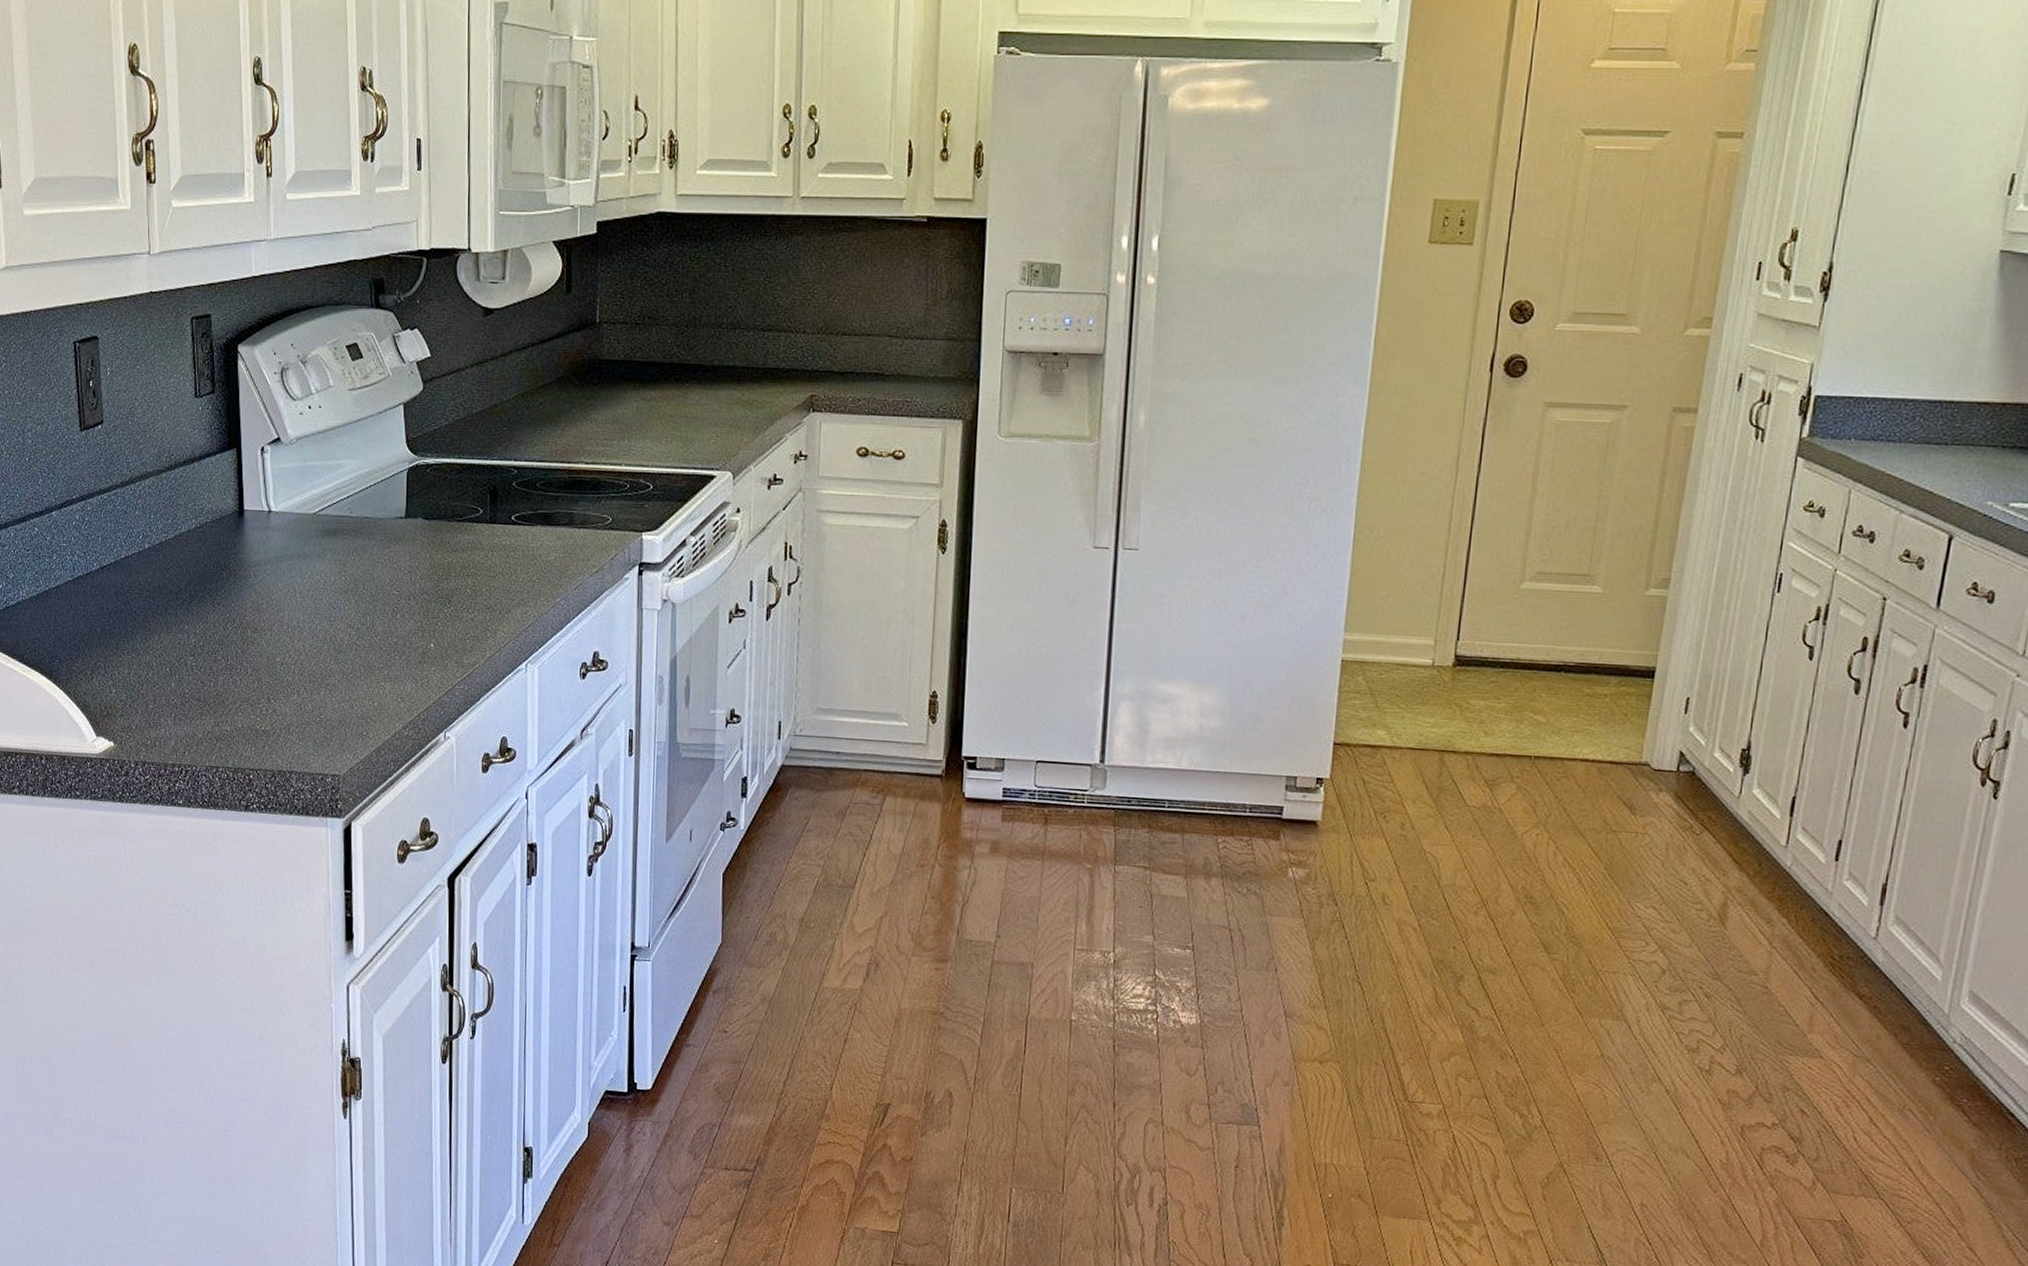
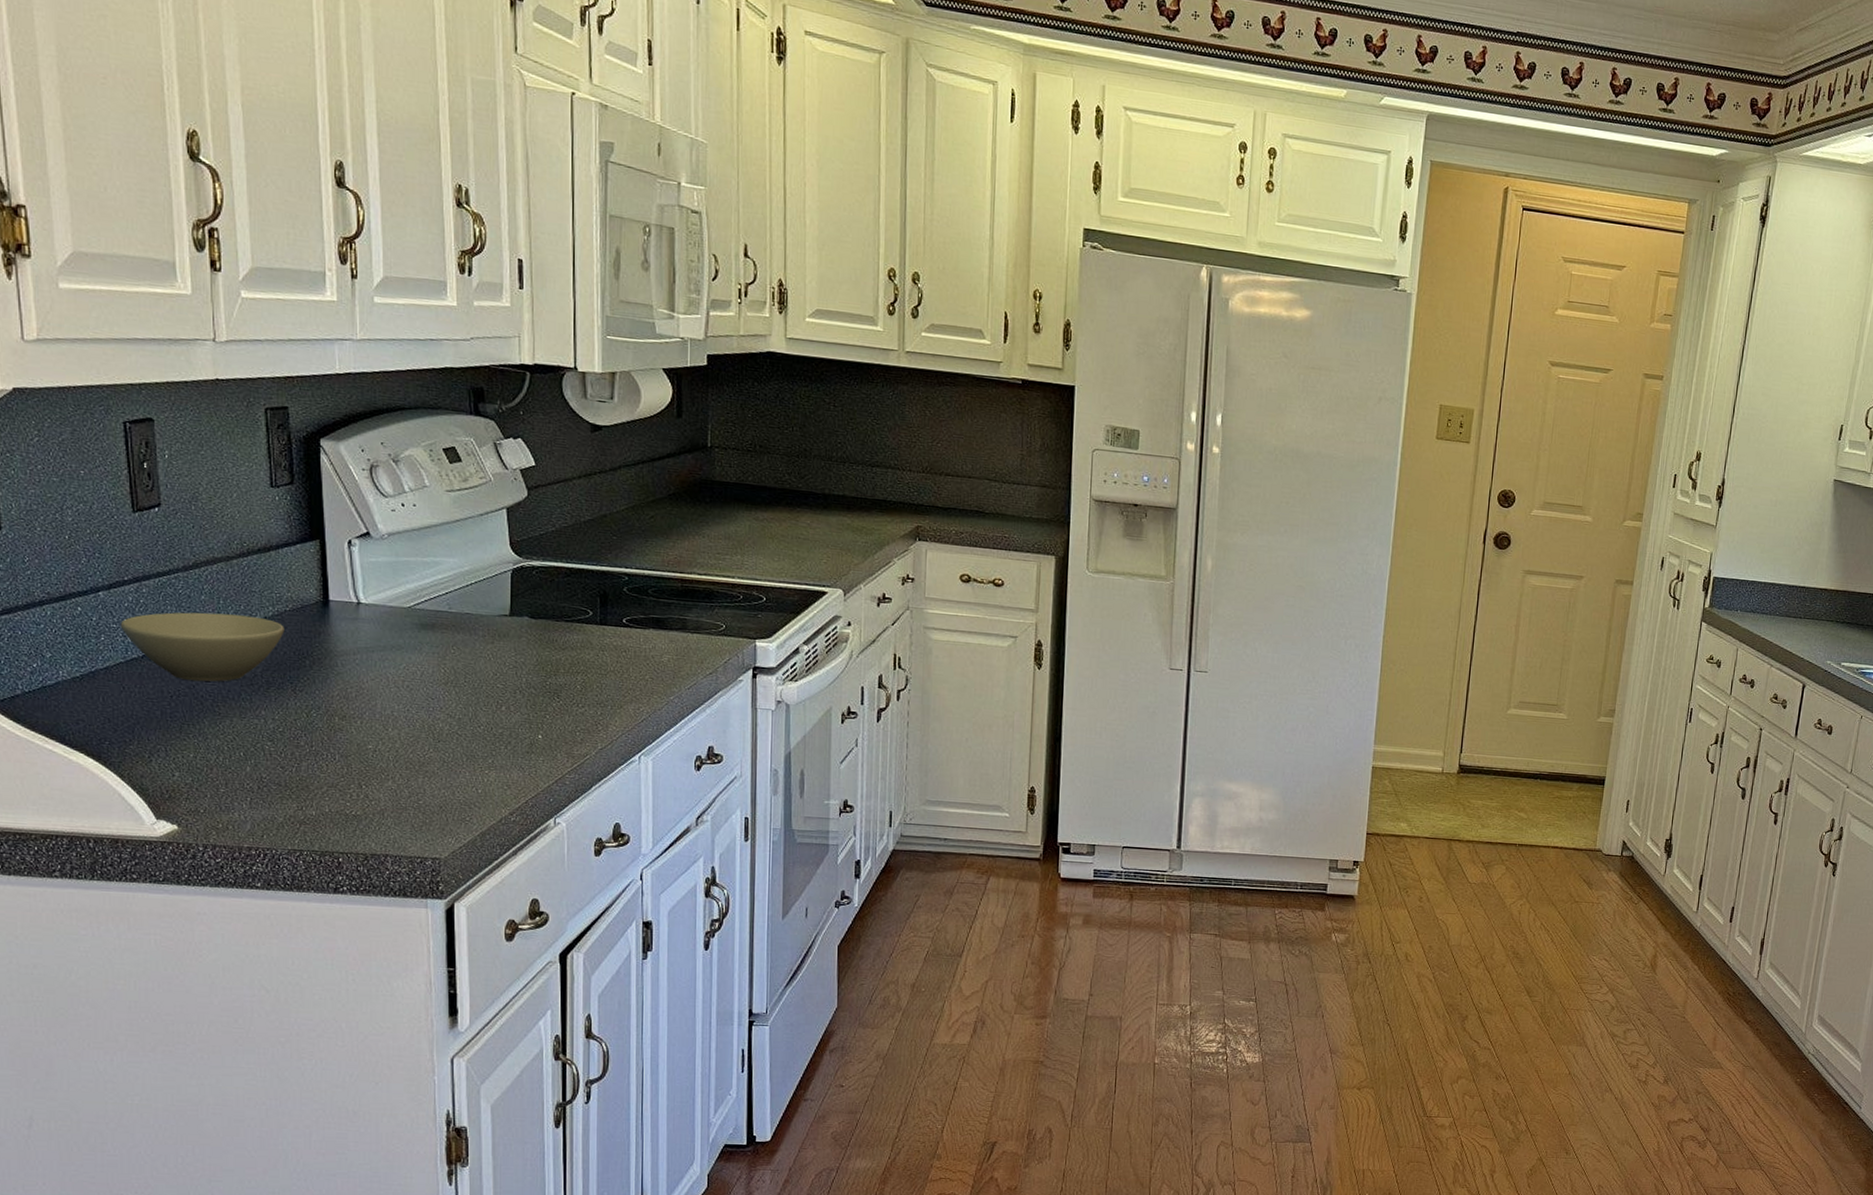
bowl: none [69,527,205,598] -> present [120,612,284,682]

